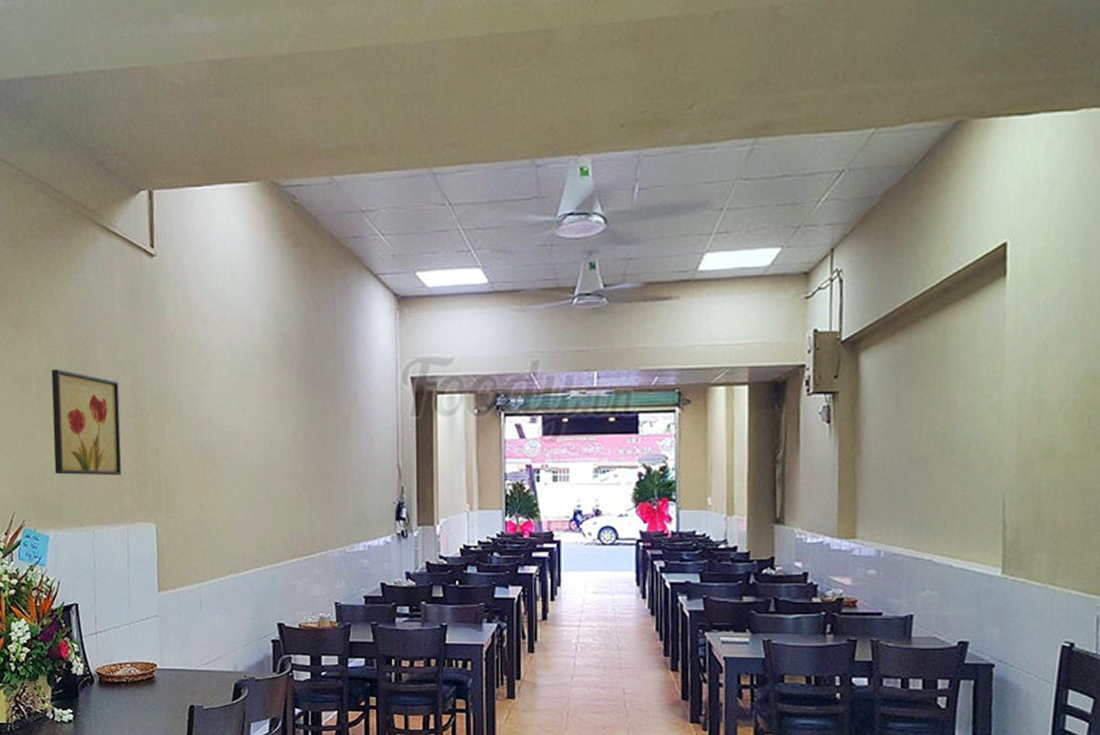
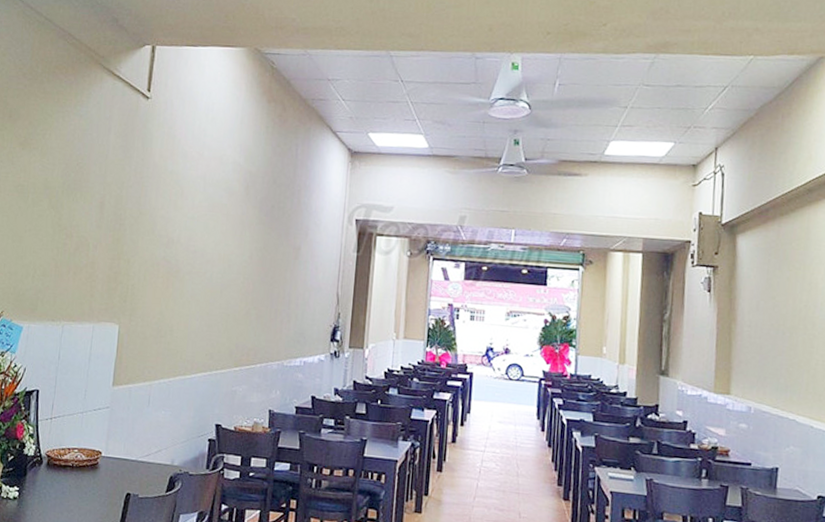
wall art: present [51,369,122,475] -> none [37,183,104,279]

